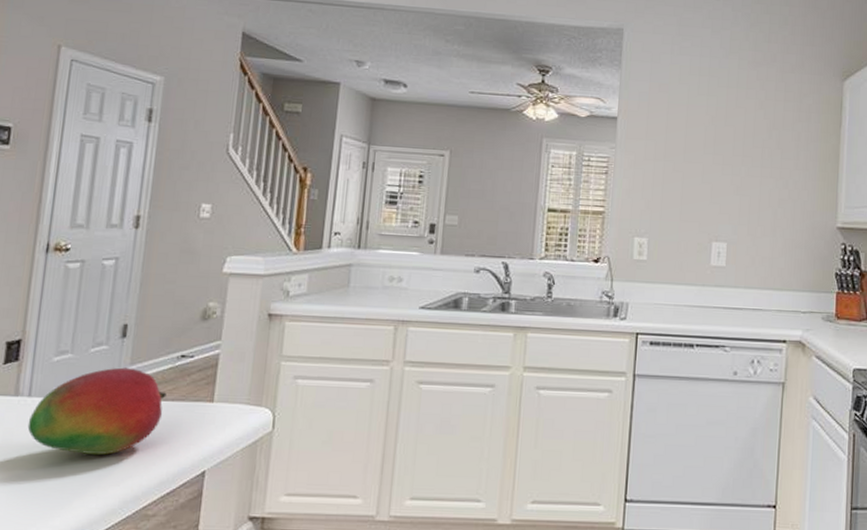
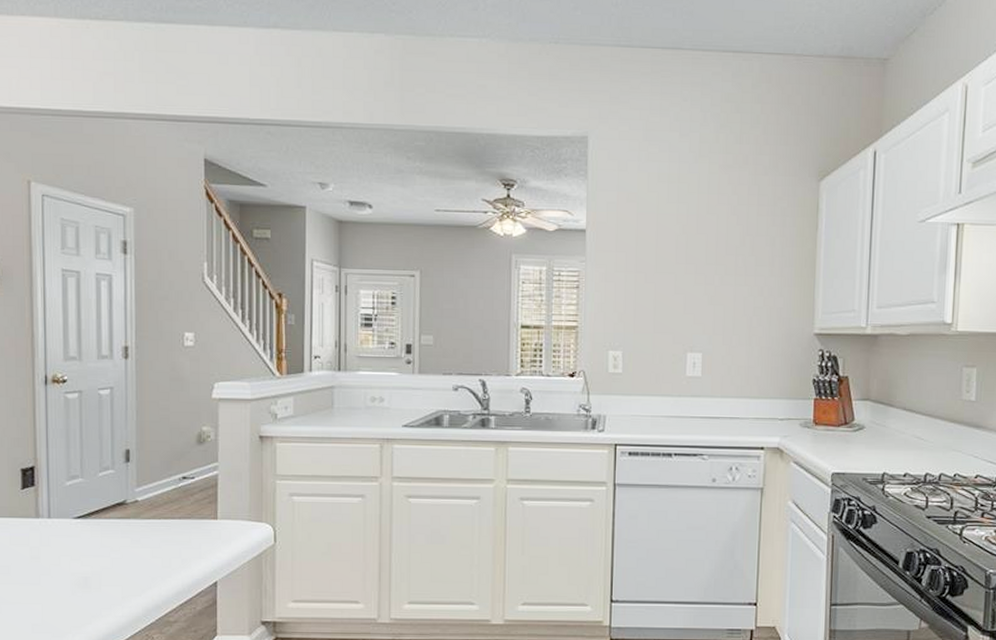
fruit: present [27,367,167,456] -> none [51,489,173,570]

